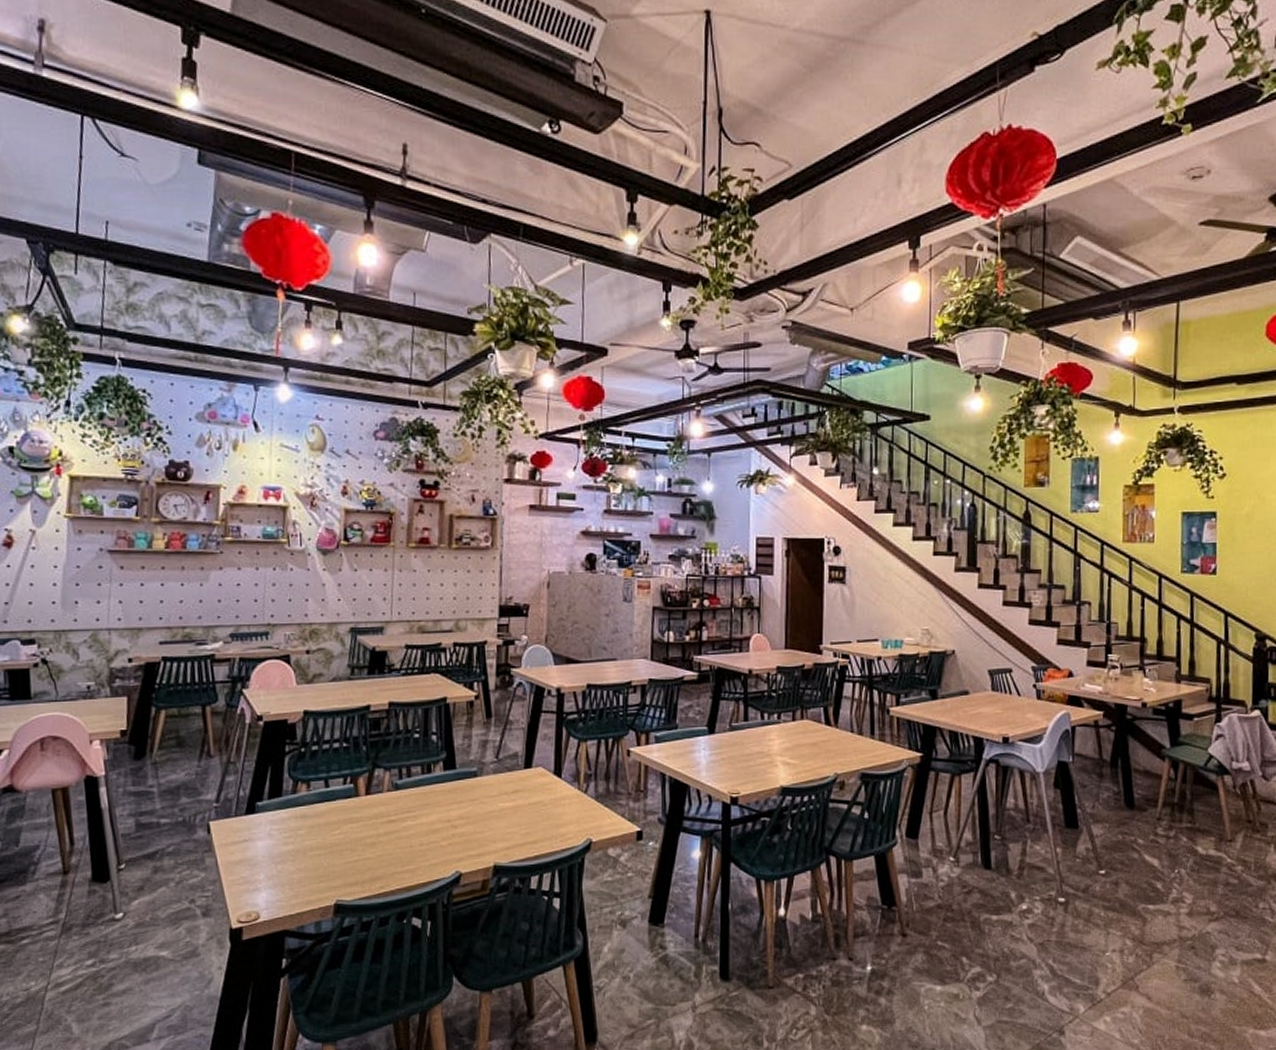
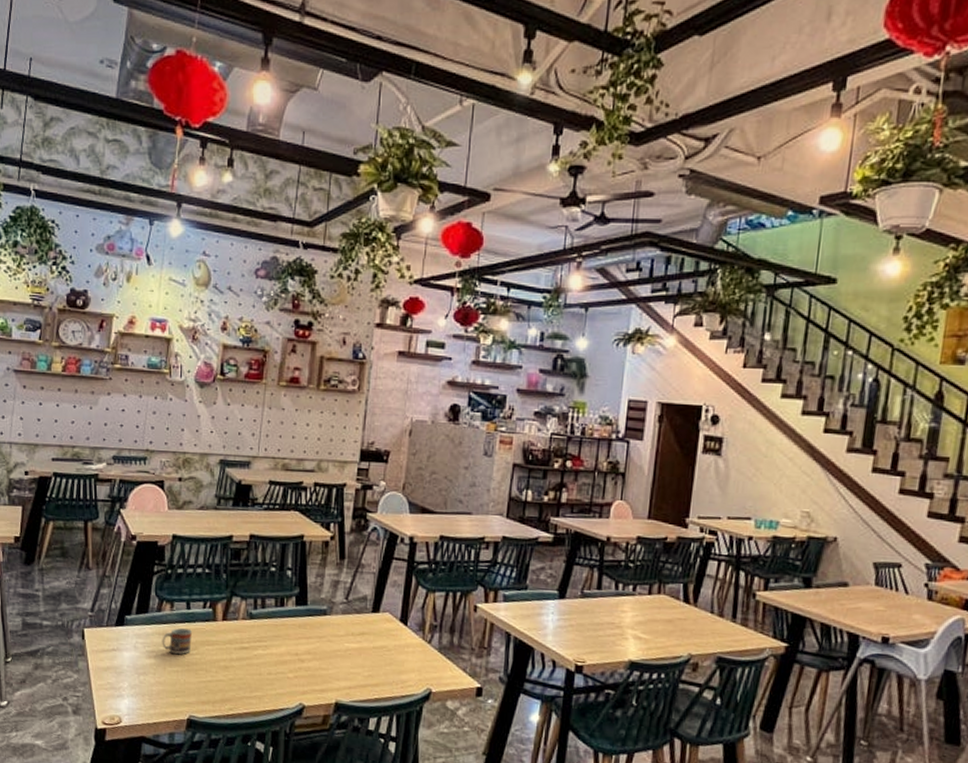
cup: none [299,808,333,837] -> present [162,628,192,655]

